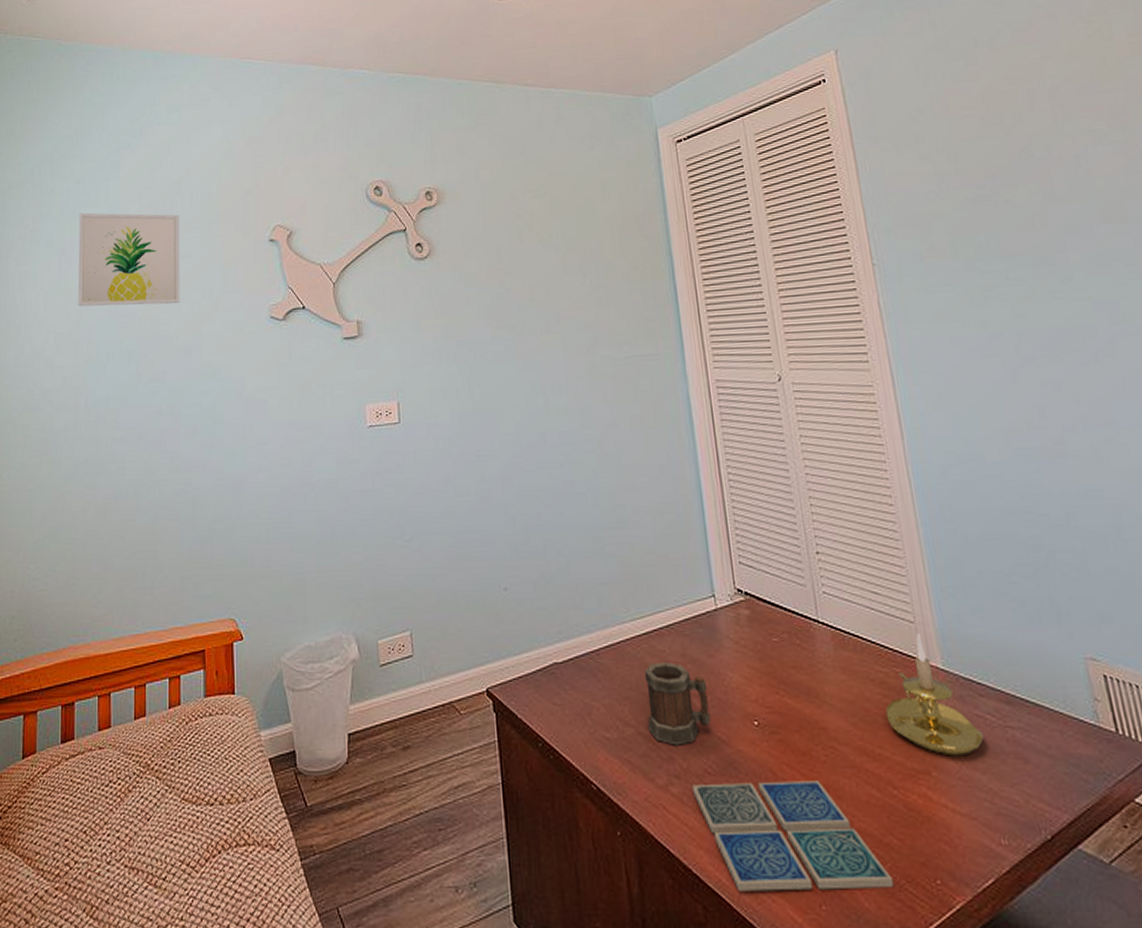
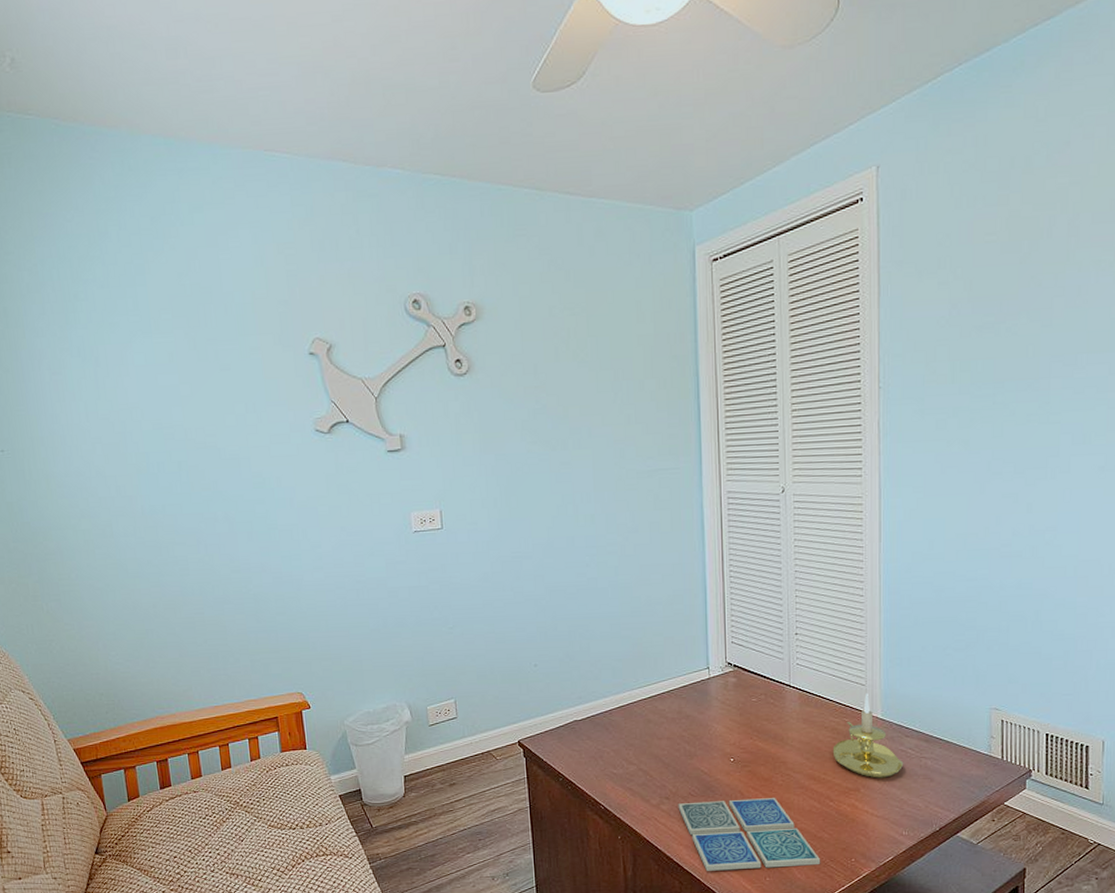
wall art: present [78,213,180,307] -> none [108,320,225,418]
mug: present [644,662,711,746] -> none [647,718,697,777]

